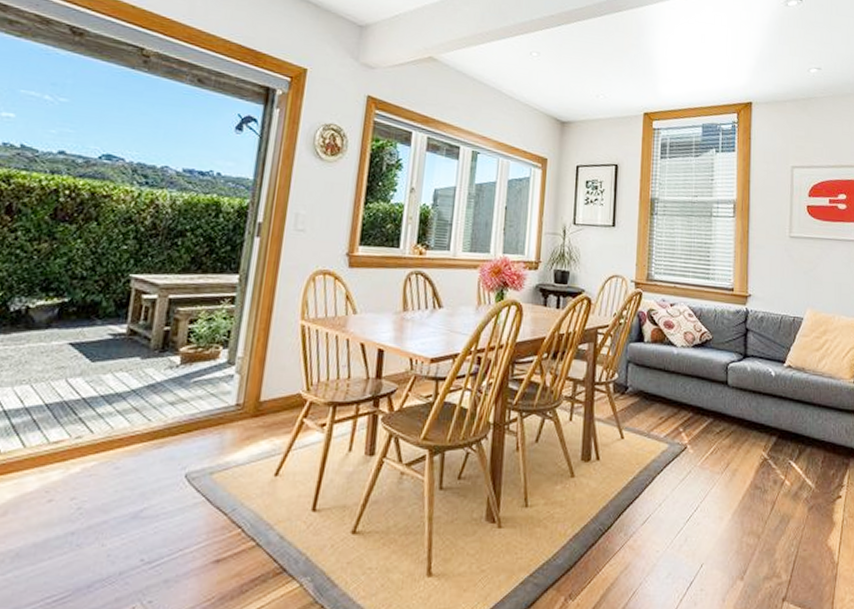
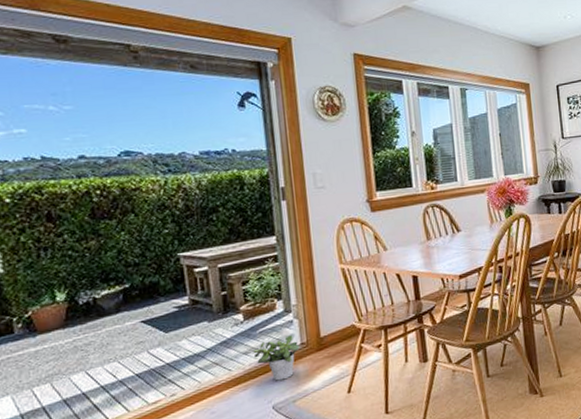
potted plant: none [180,392,234,445] -> present [253,335,300,381]

